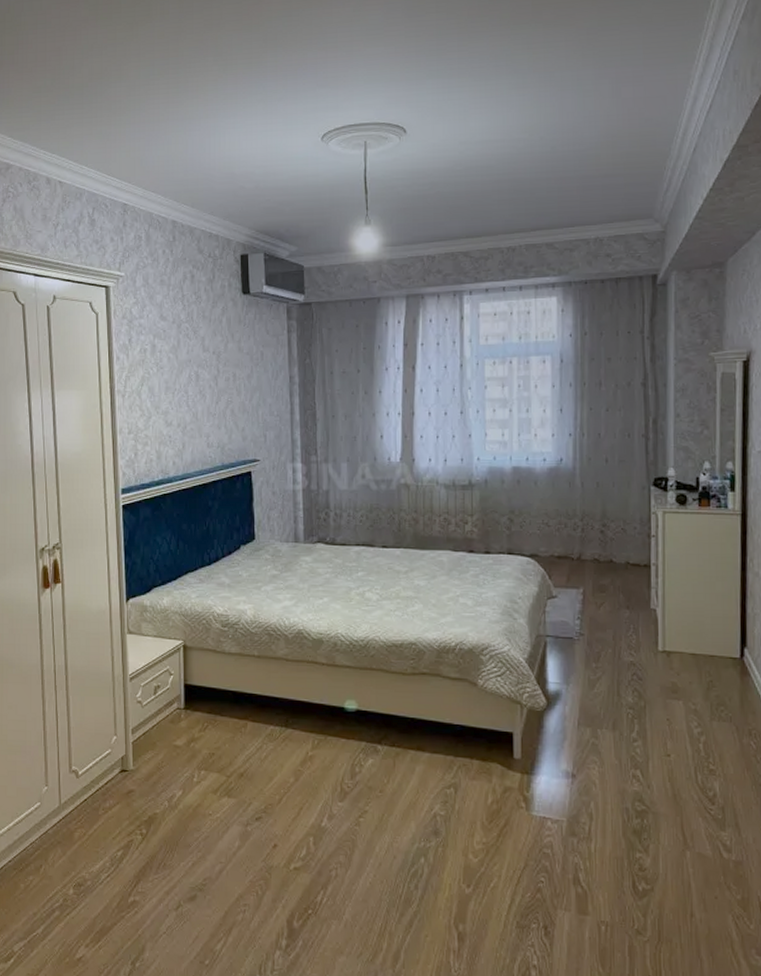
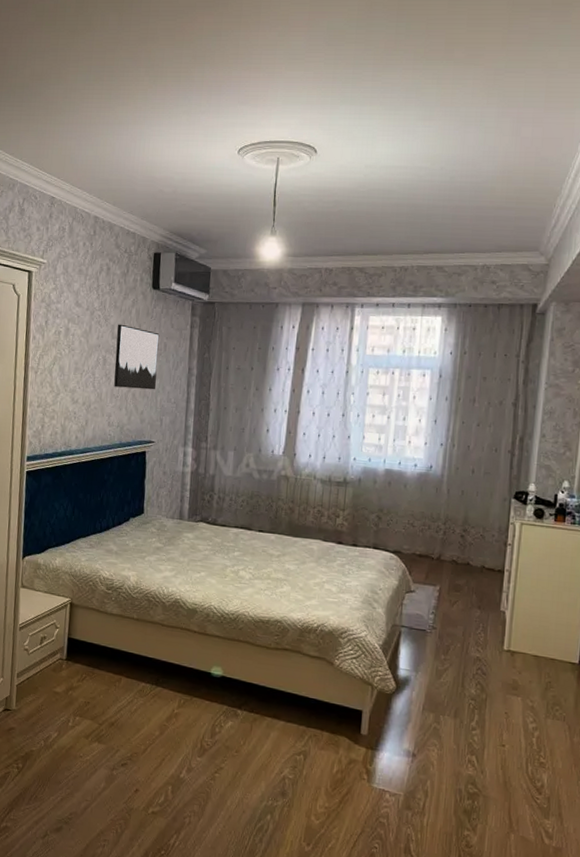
wall art: none [207,335,256,404] -> present [114,324,160,390]

